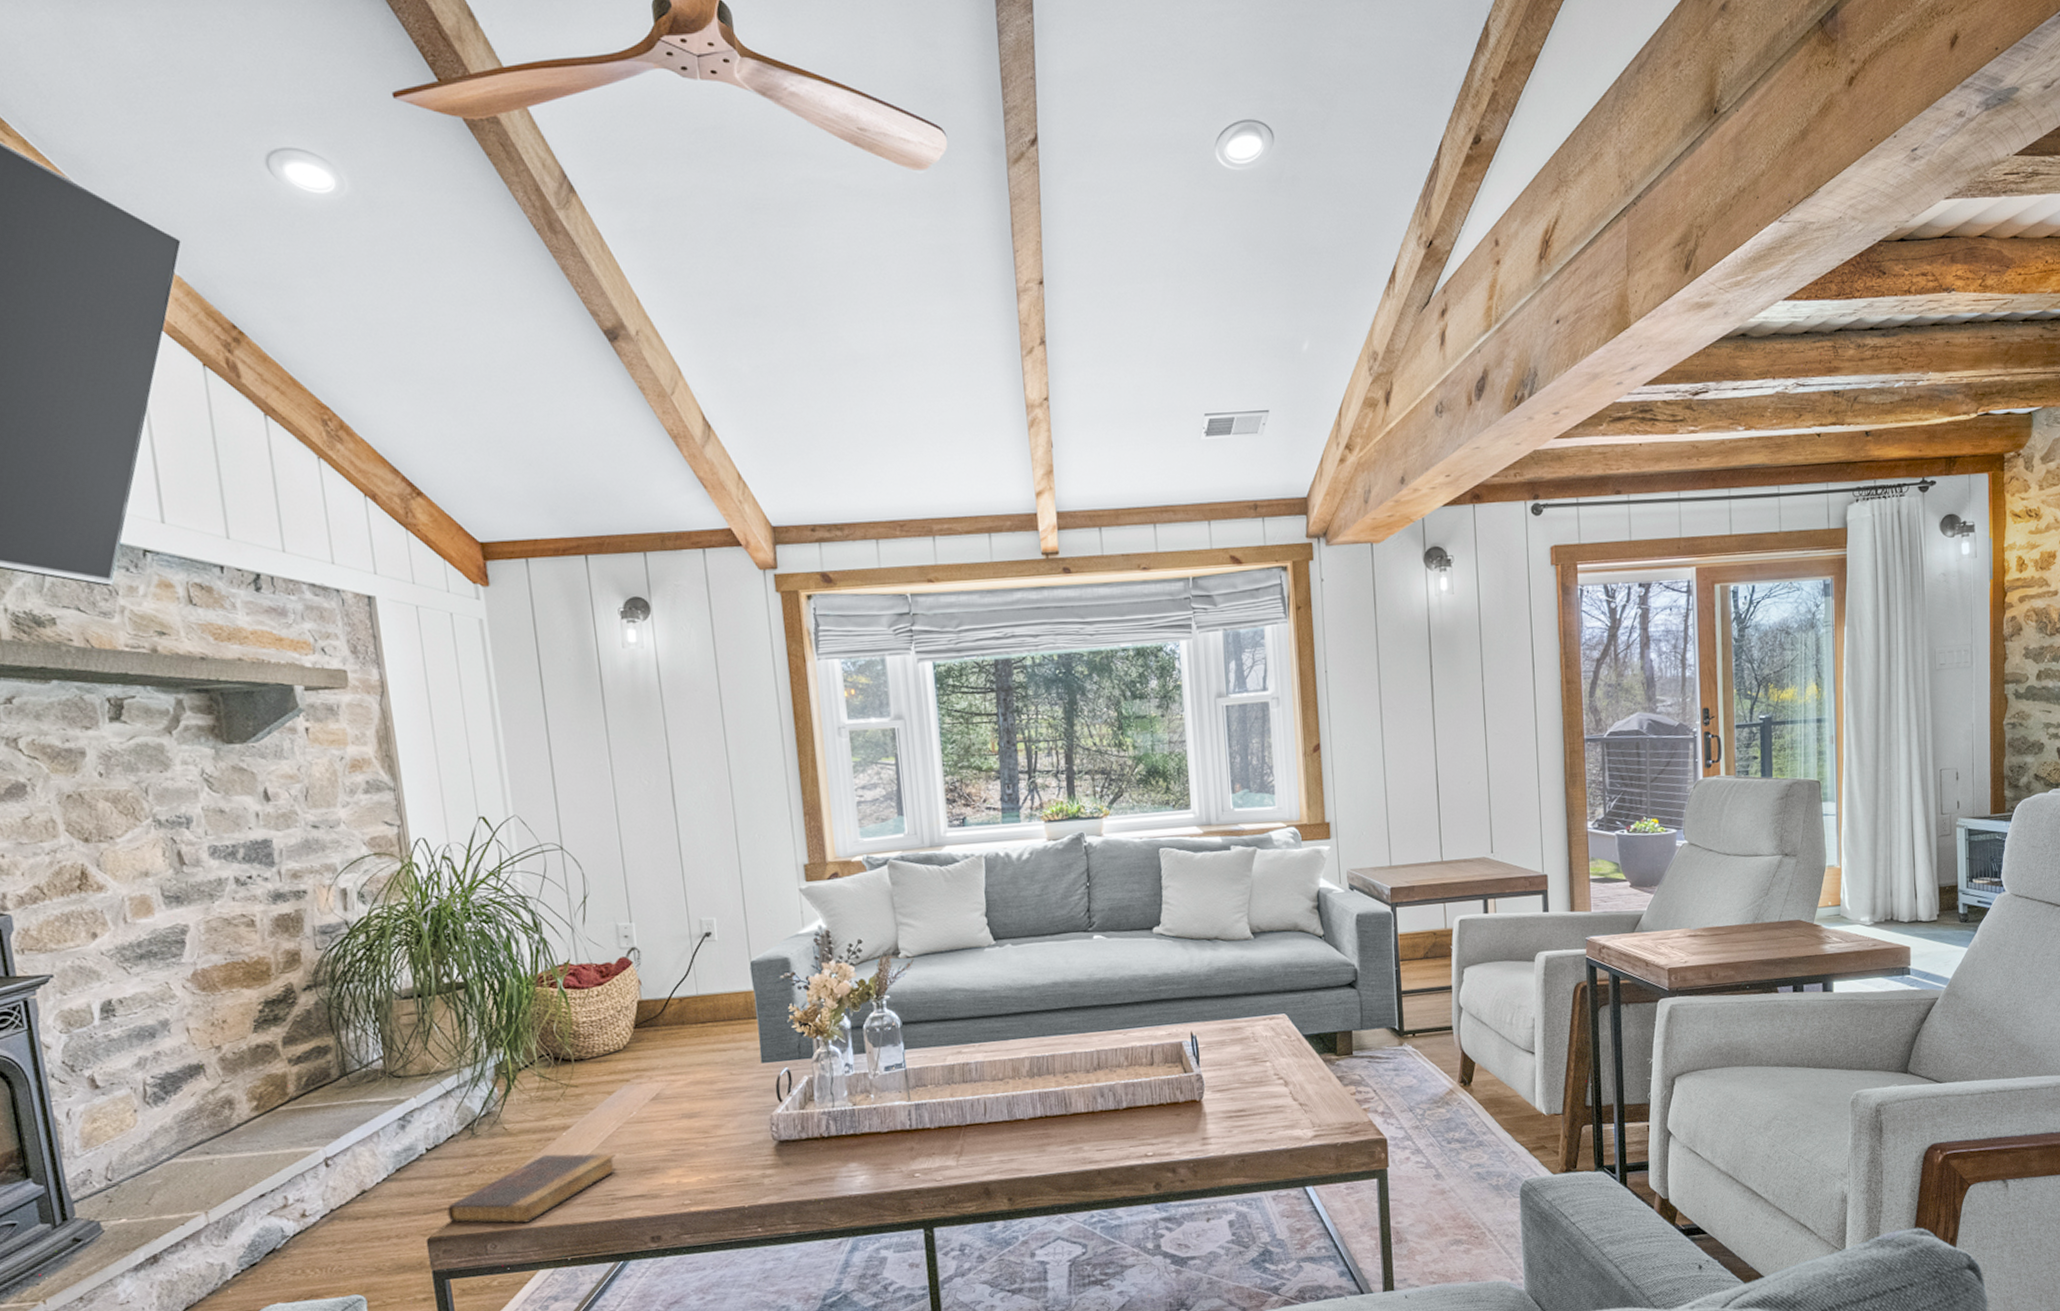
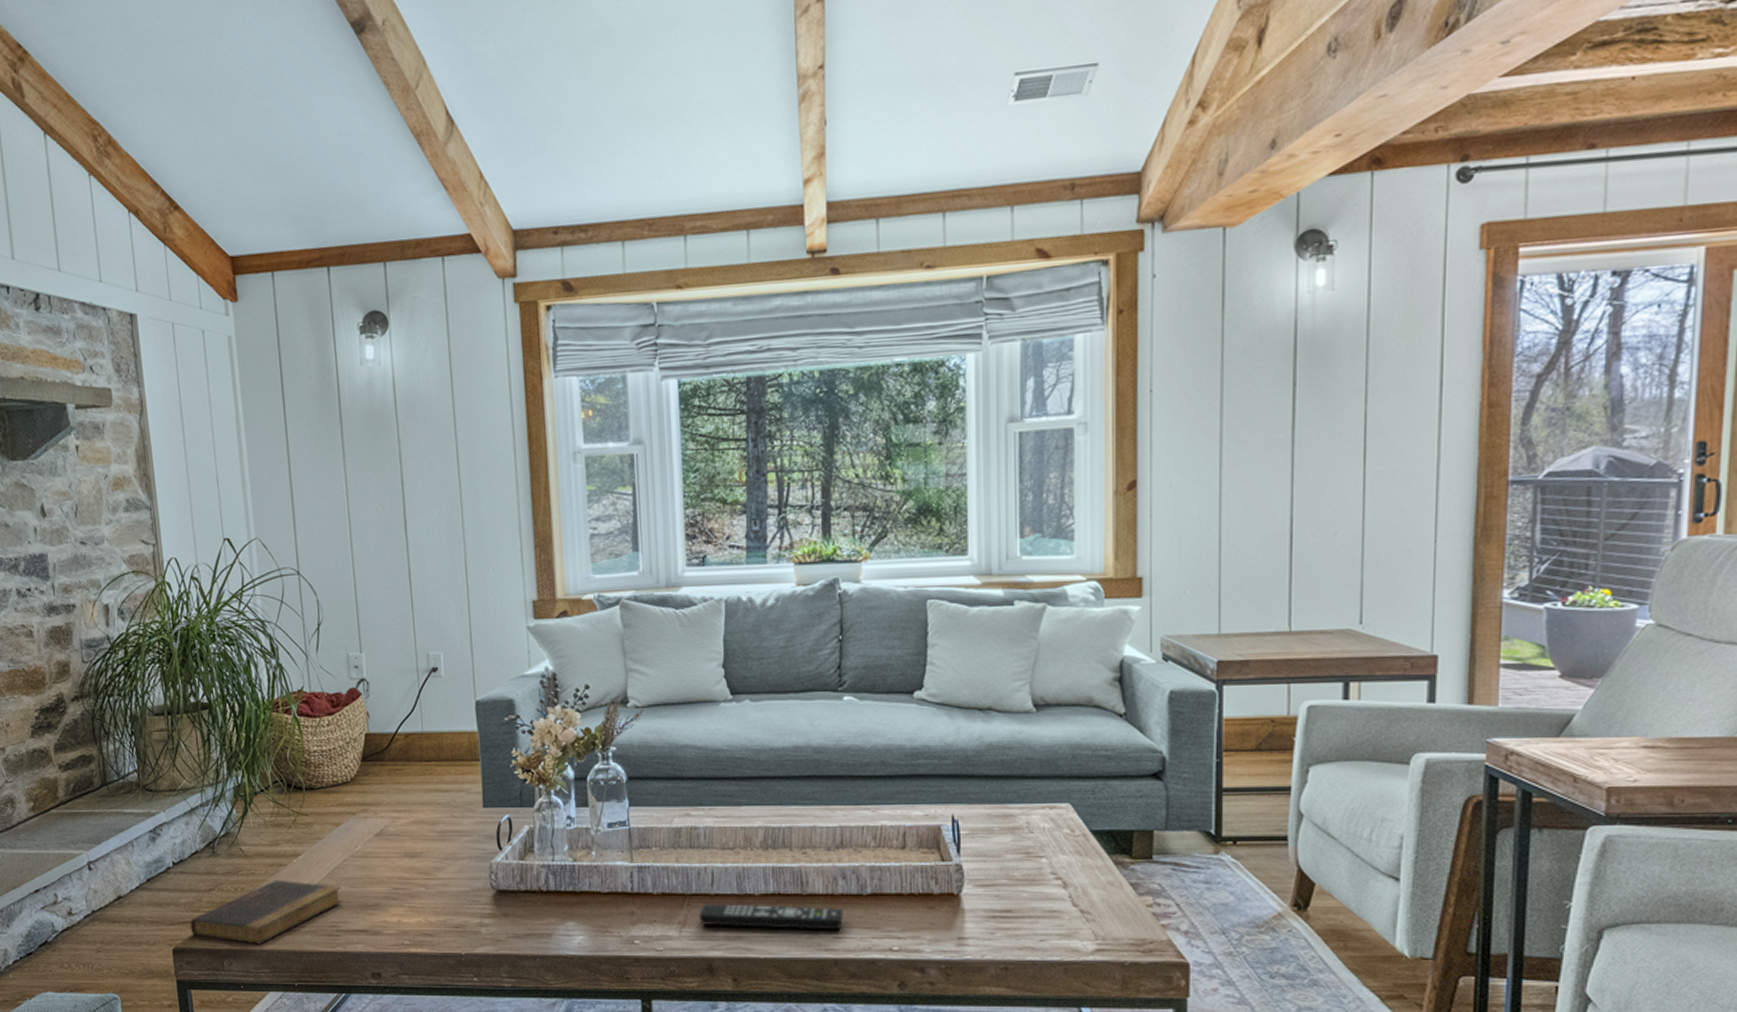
remote control: none [974,1123,1104,1152] -> present [698,904,844,930]

